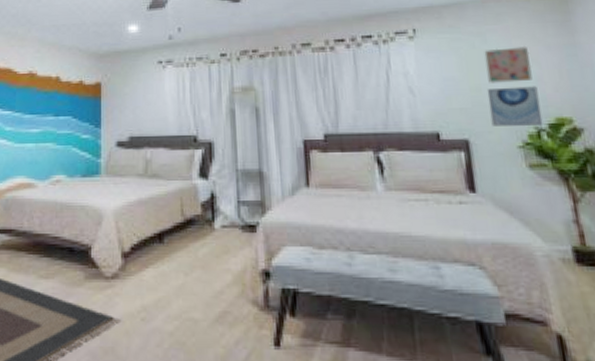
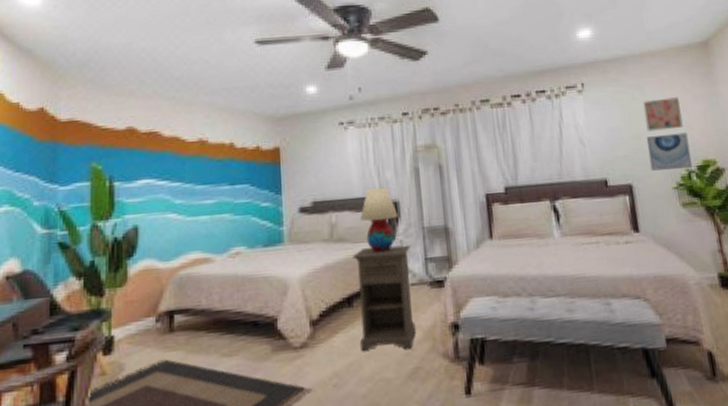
nightstand: none [166,186,226,293] -> present [353,245,416,352]
table lamp: none [175,127,212,191] -> present [360,187,398,252]

